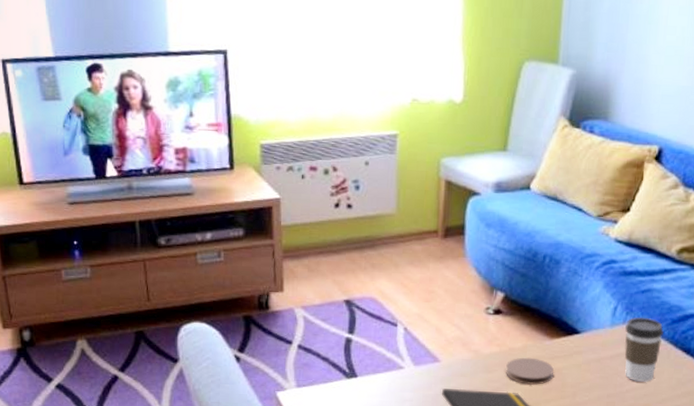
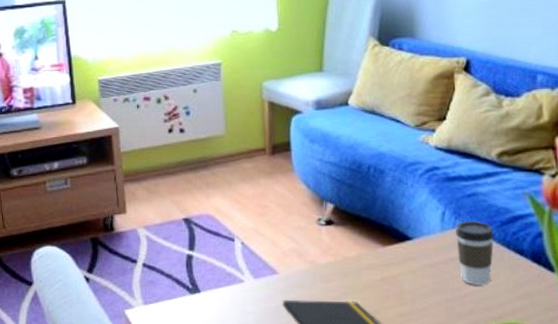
coaster: present [506,357,554,385] -> none [343,266,390,293]

